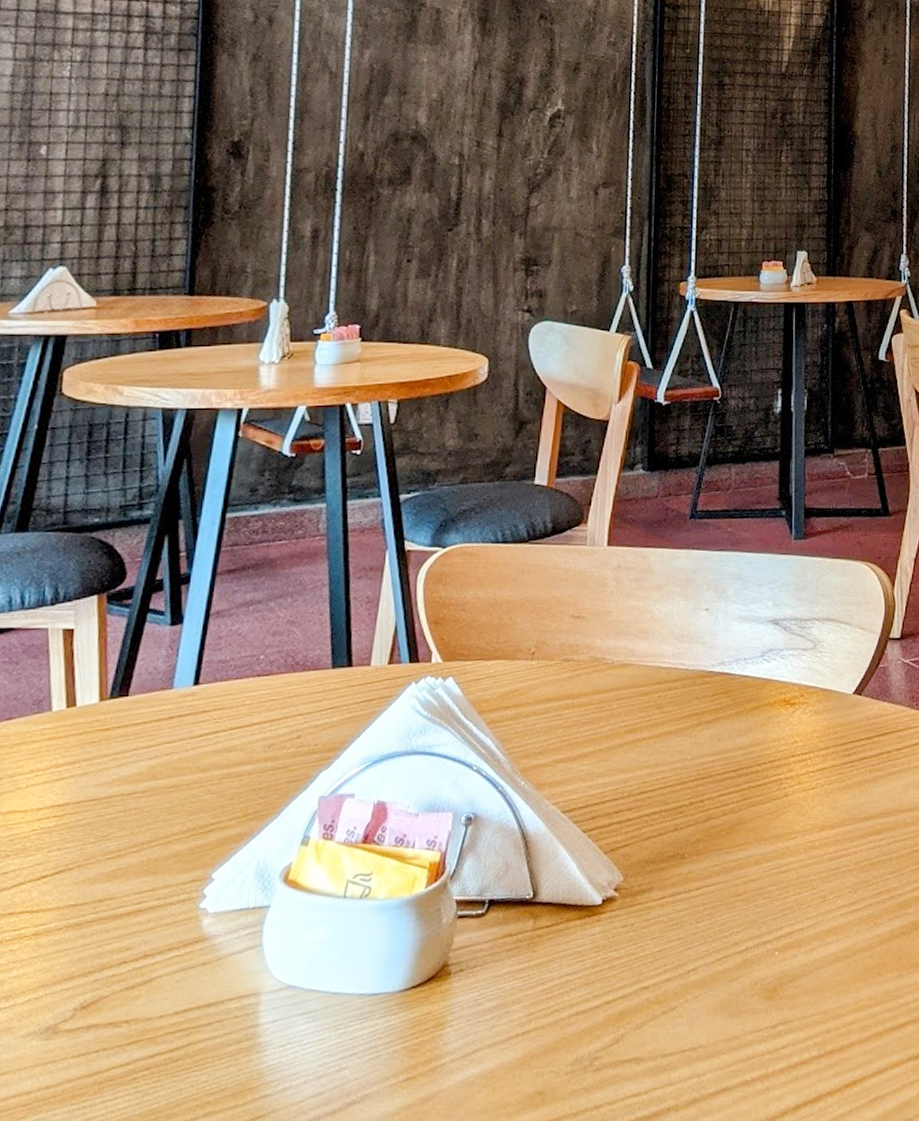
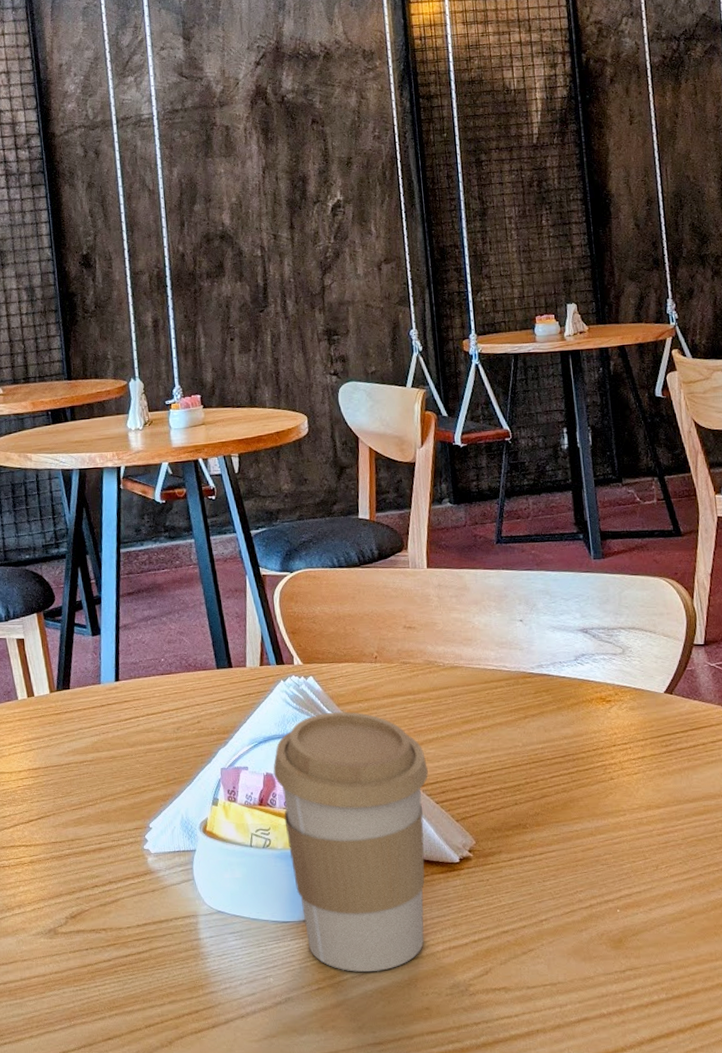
coffee cup: none [387,721,578,1053] -> present [273,711,428,972]

